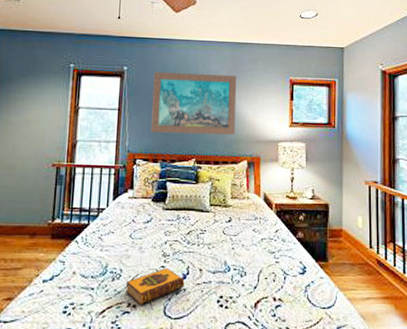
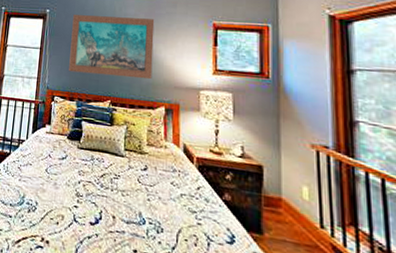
hardback book: present [125,267,185,305] -> none [39,208,97,242]

